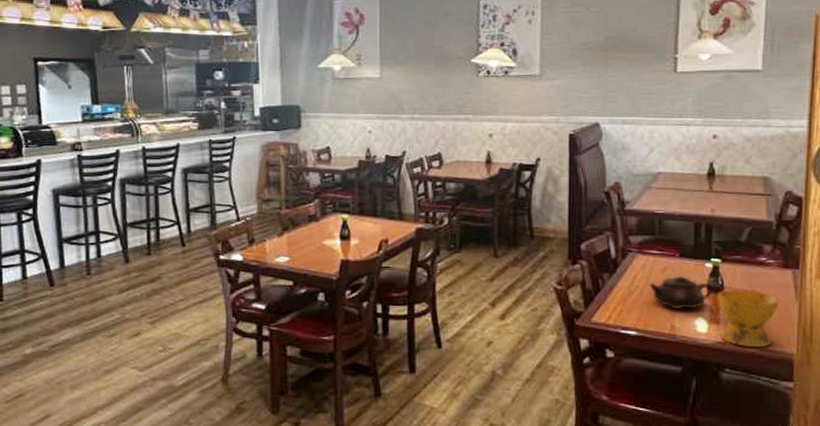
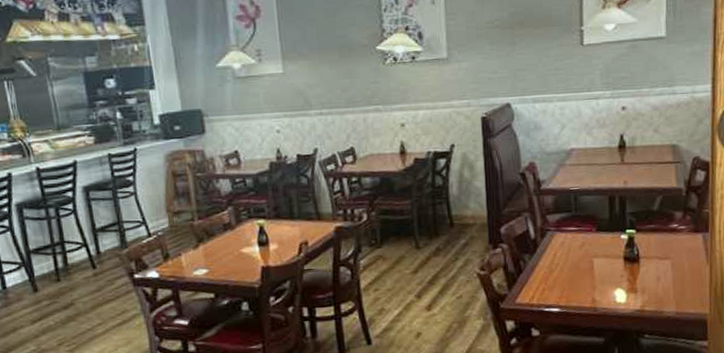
teapot: present [649,276,713,309] -> none [569,250,630,283]
bowl: present [718,289,779,347] -> none [634,257,691,312]

